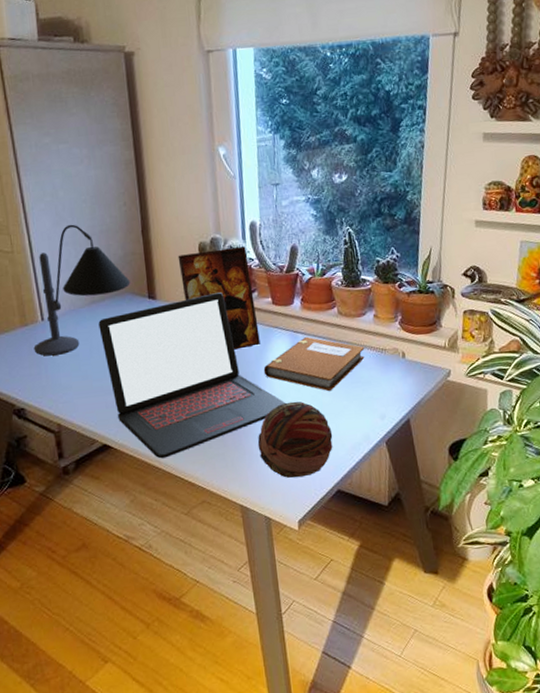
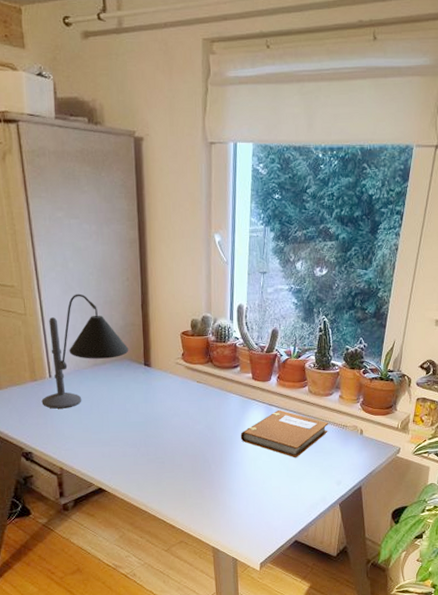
laptop: present [98,292,286,459] -> none [99,365,258,504]
picture frame: present [177,246,260,350] -> none [172,326,239,416]
decorative ball: present [257,401,333,479] -> none [230,464,295,528]

